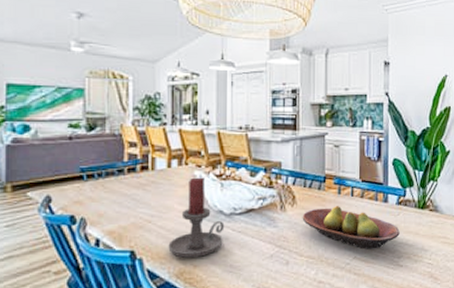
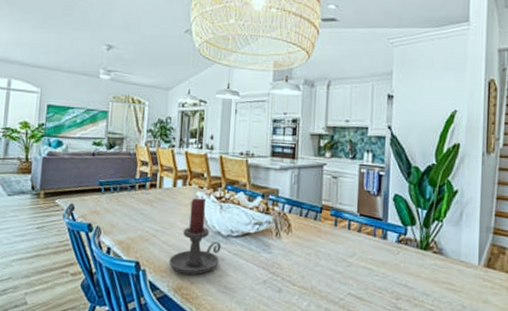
fruit bowl: present [302,205,400,250] -> none [296,237,399,288]

